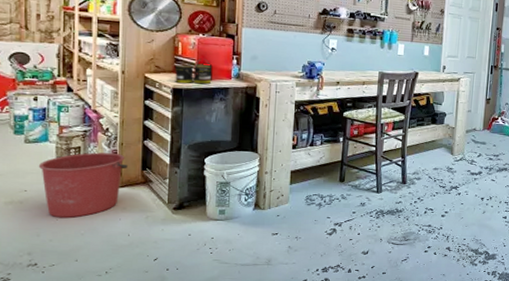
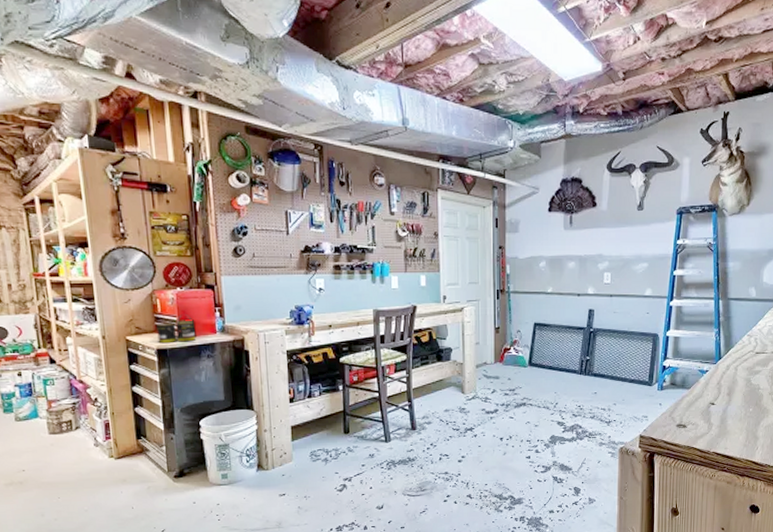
bucket: present [38,152,128,218] -> none [32,424,122,495]

